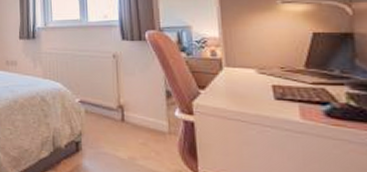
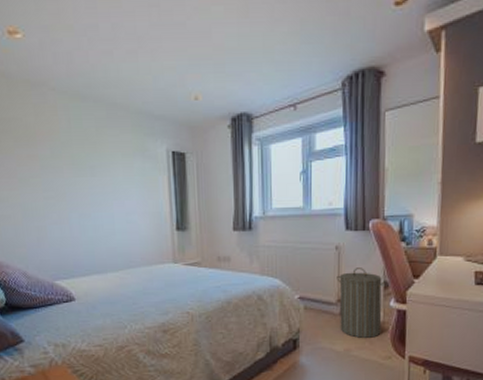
laundry hamper: none [116,76,168,148] -> present [336,268,386,338]

